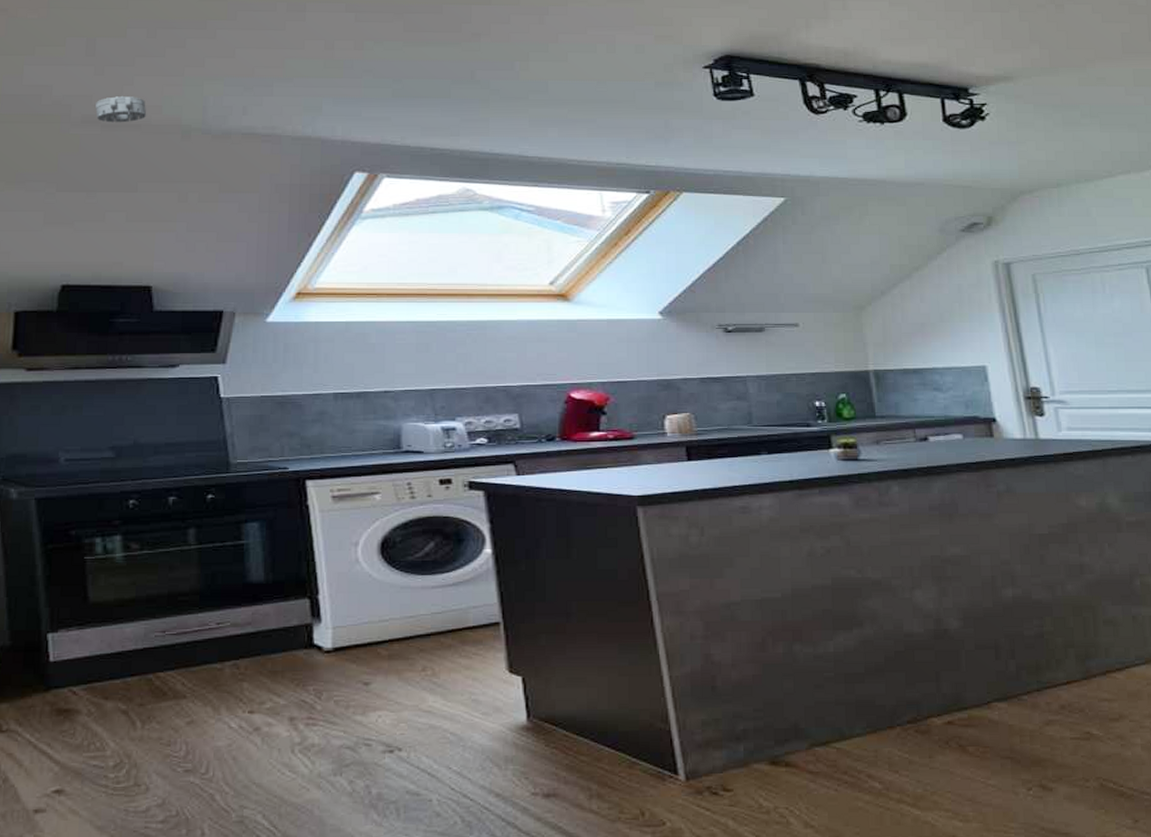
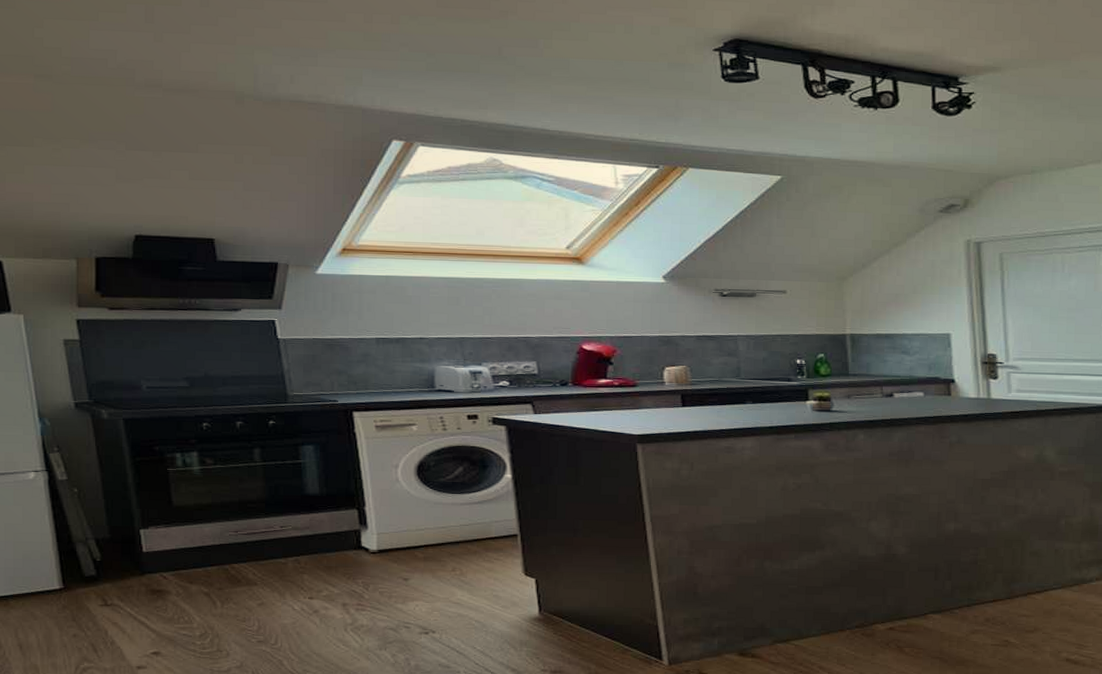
smoke detector: present [95,95,147,123] -> none [157,61,204,88]

